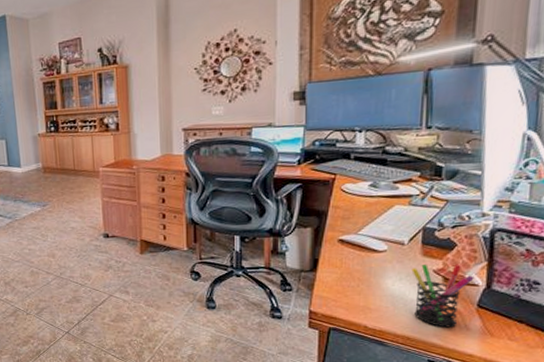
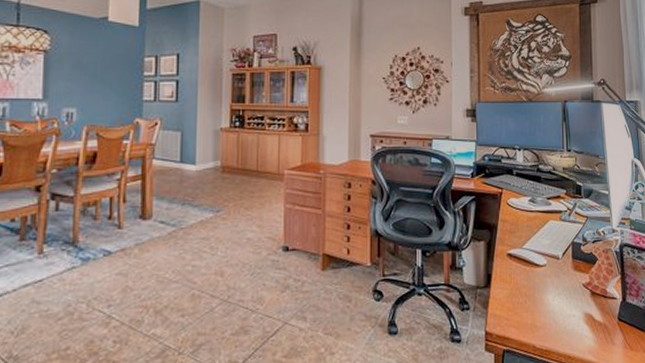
pen holder: present [411,264,474,328] -> none [566,277,613,343]

